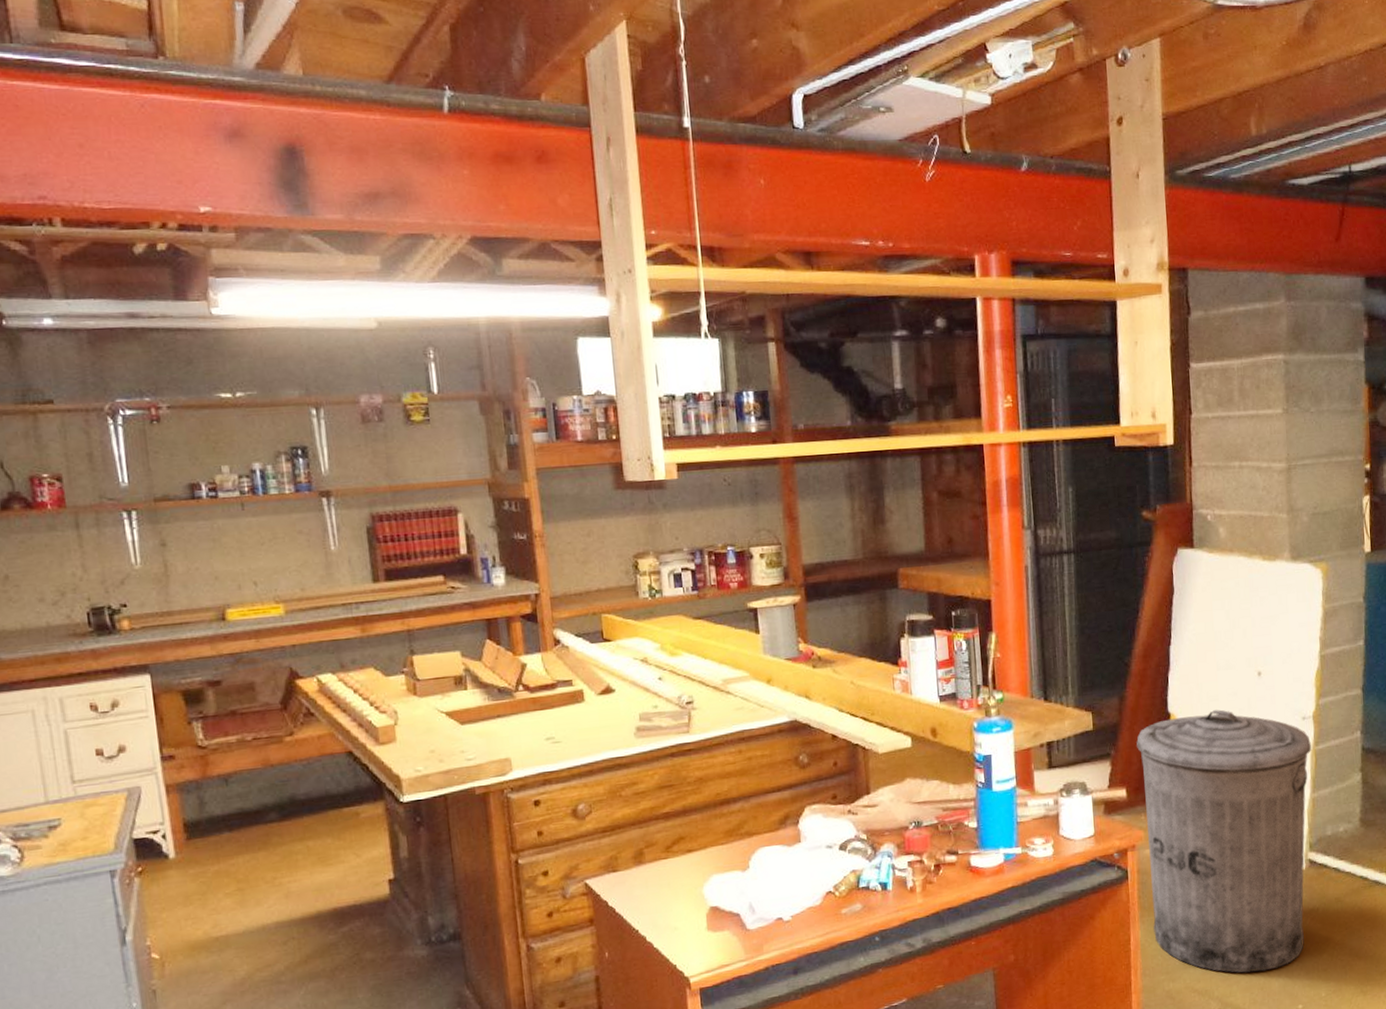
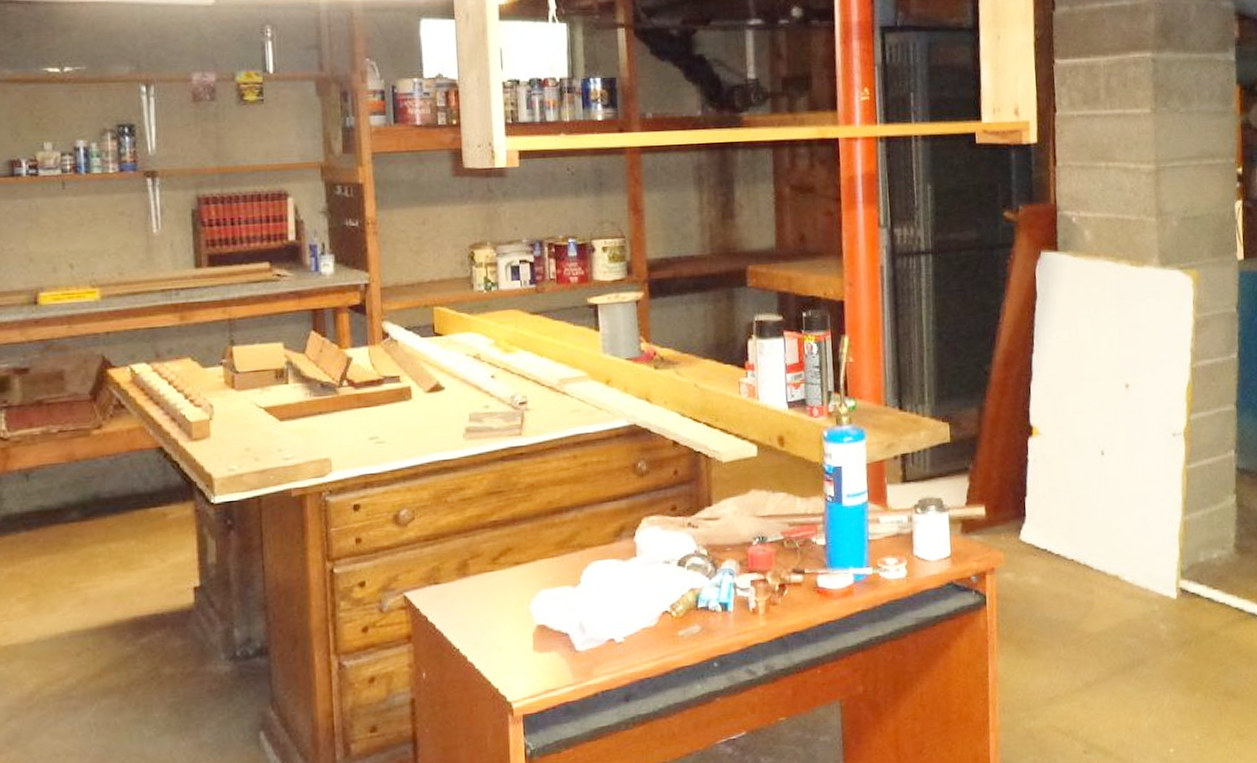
trash can: present [1136,709,1311,973] -> none [996,423,1182,712]

